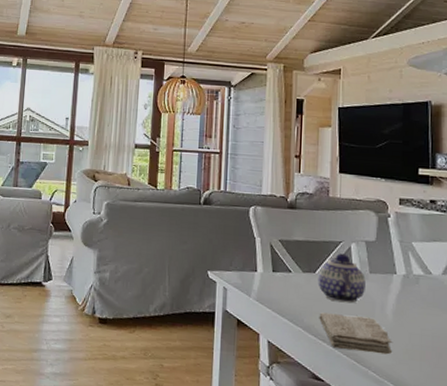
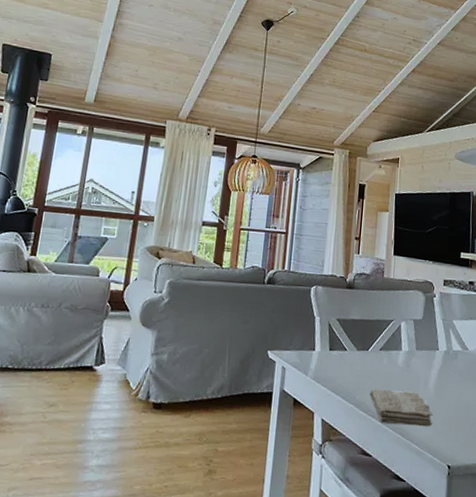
teapot: present [318,253,366,304] -> none [370,331,412,379]

